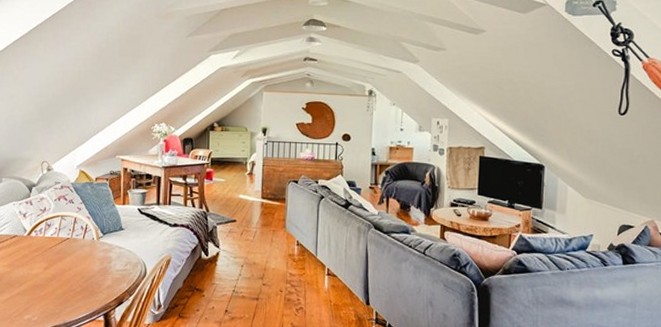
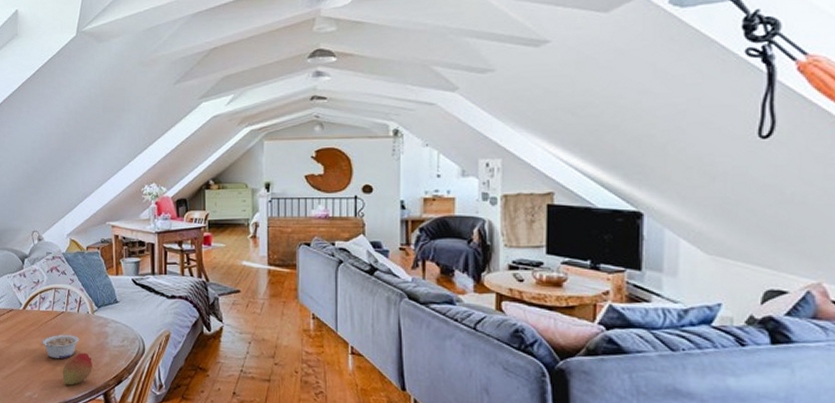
legume: none [45,259,83,282] -> present [42,334,79,359]
fruit: none [64,276,95,308] -> present [62,352,92,386]

